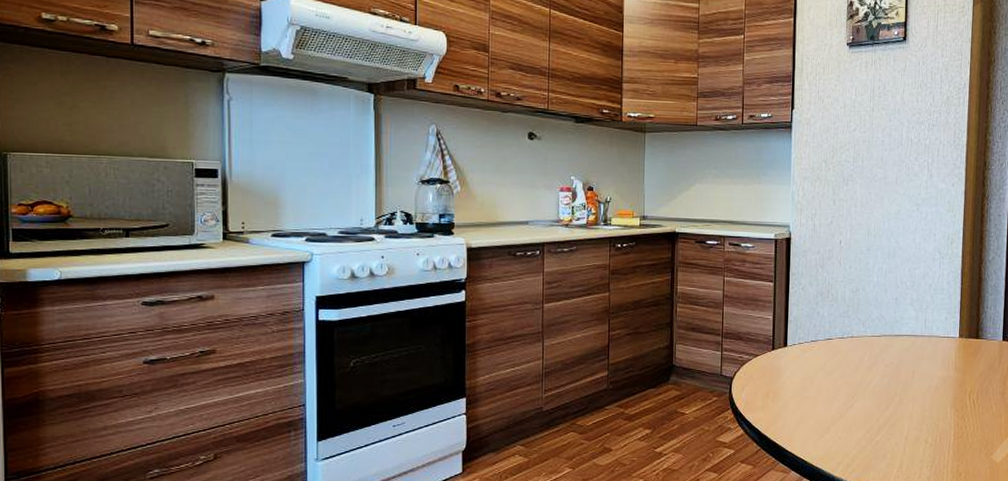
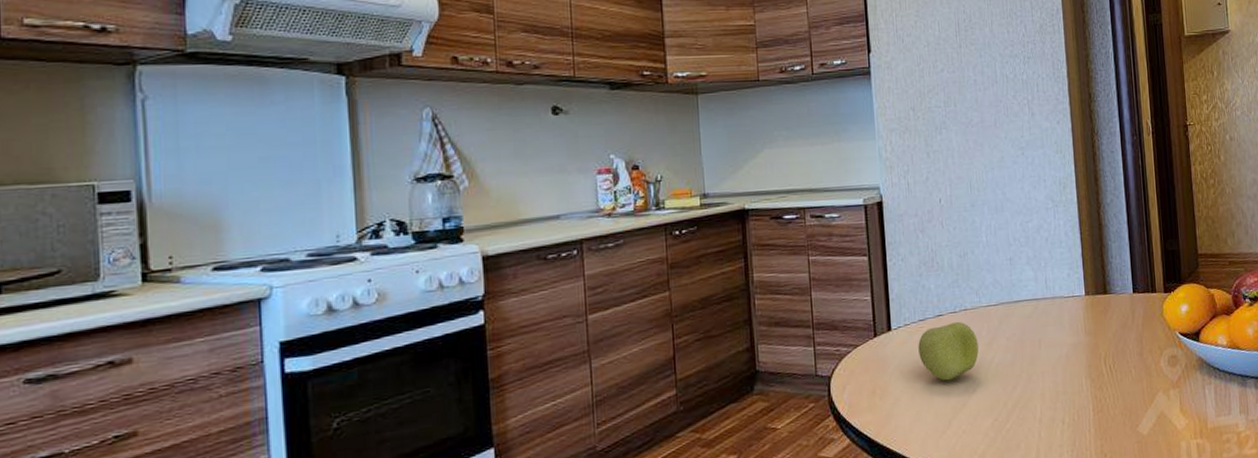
apple: none [808,346,860,394] -> present [918,321,979,381]

